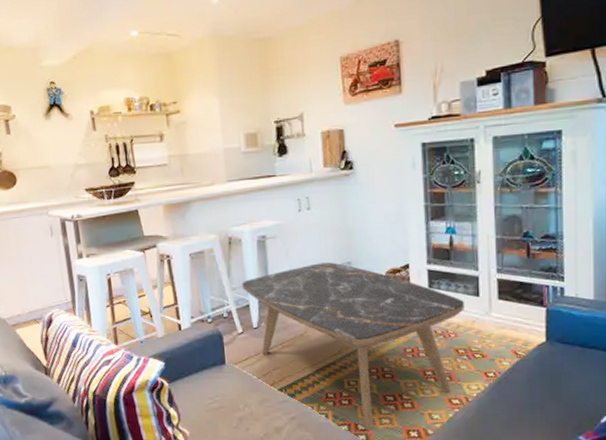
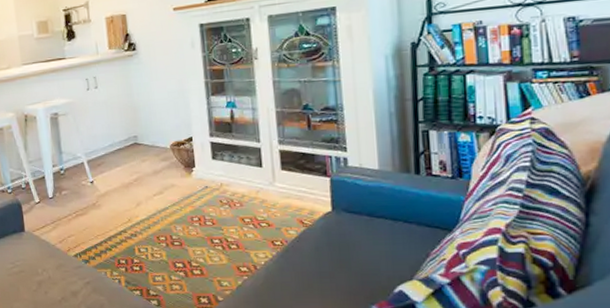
coffee table: present [242,262,464,429] -> none [38,136,248,295]

